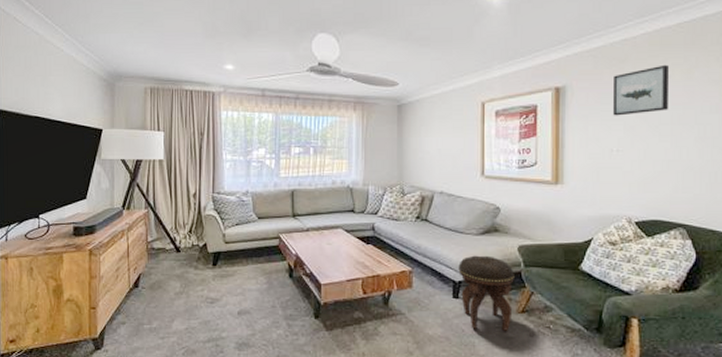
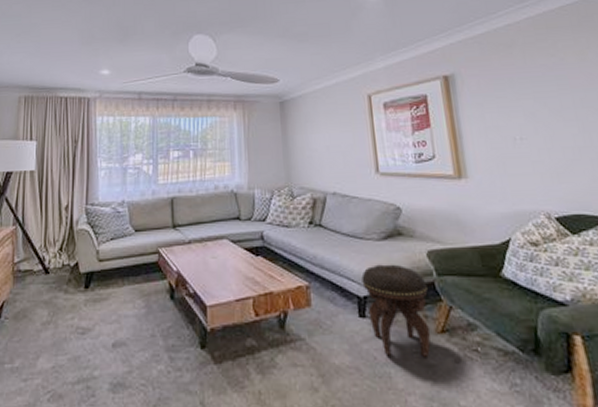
wall art: present [613,64,668,116] -> none [503,47,567,102]

